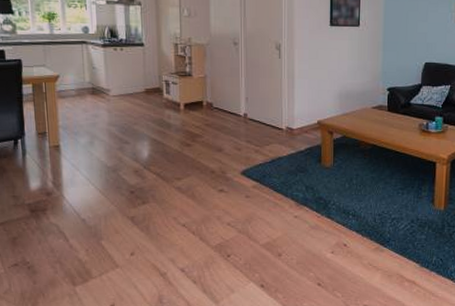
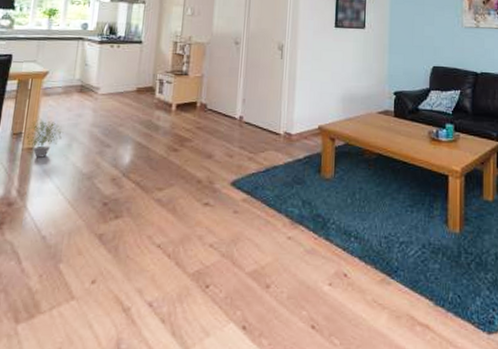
potted plant: none [49,117,84,154] -> present [25,116,64,158]

